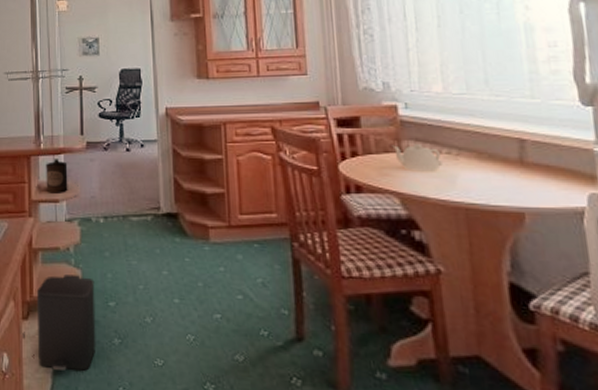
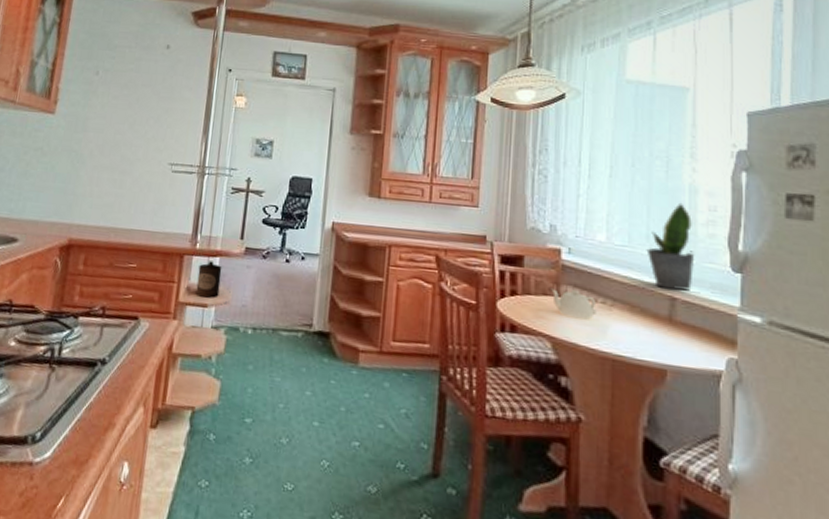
pedal bin: present [36,274,96,371] -> none [161,384,233,489]
potted plant: none [486,42,541,131] -> present [646,202,695,291]

